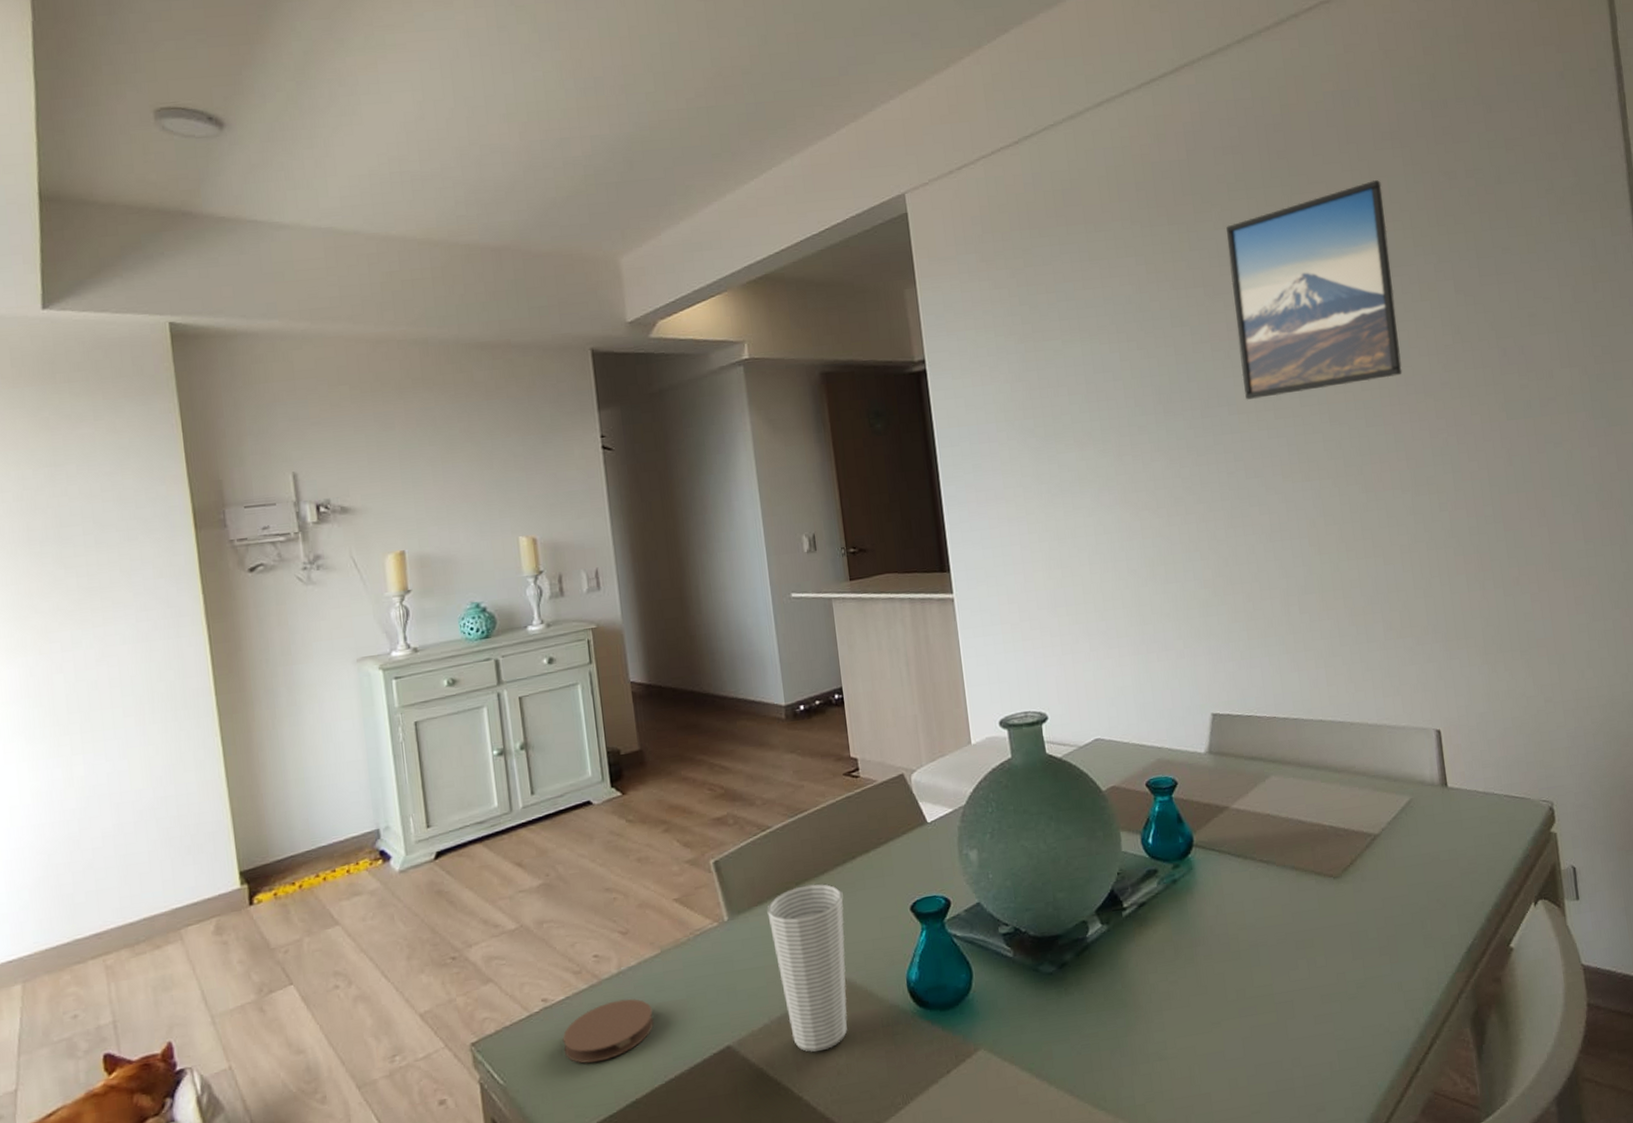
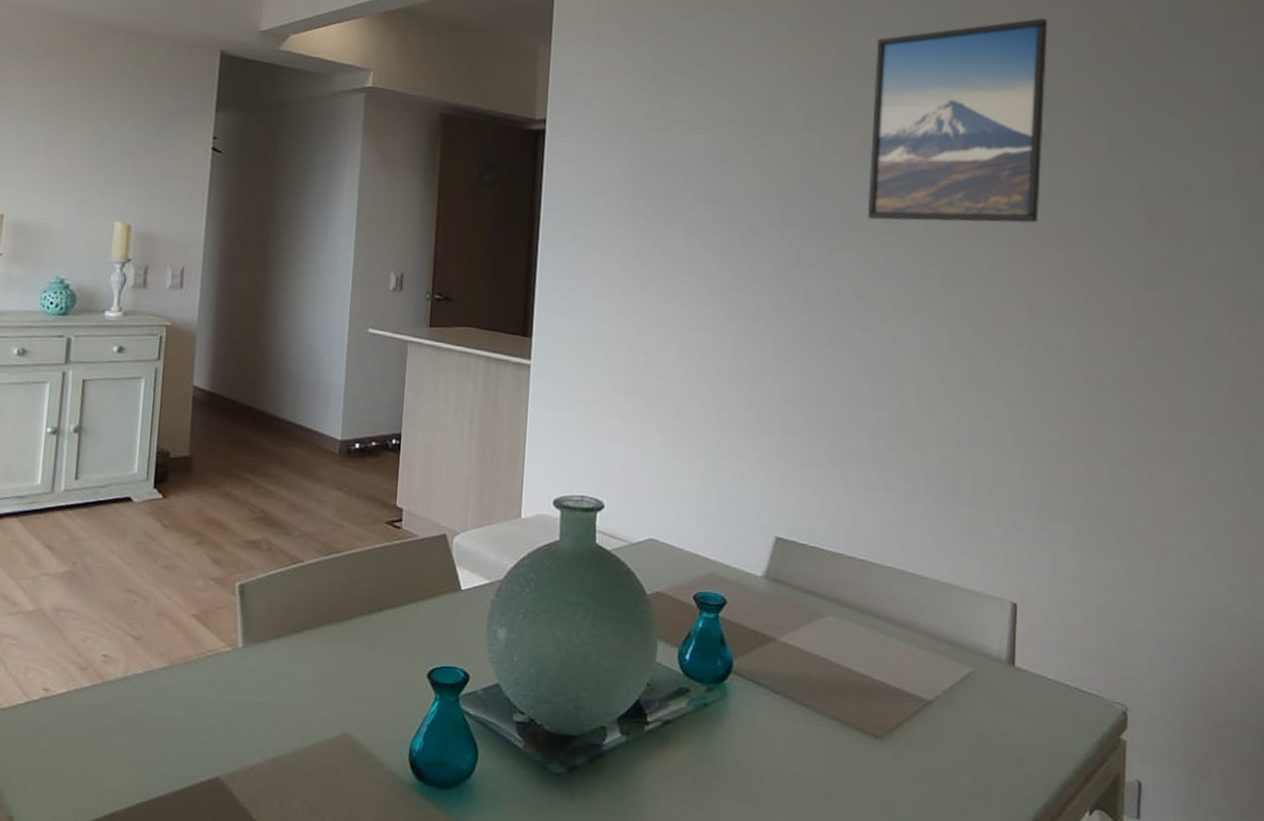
coaster: present [562,998,655,1064] -> none [54,705,150,765]
cup: present [767,883,848,1052] -> none [282,627,362,804]

